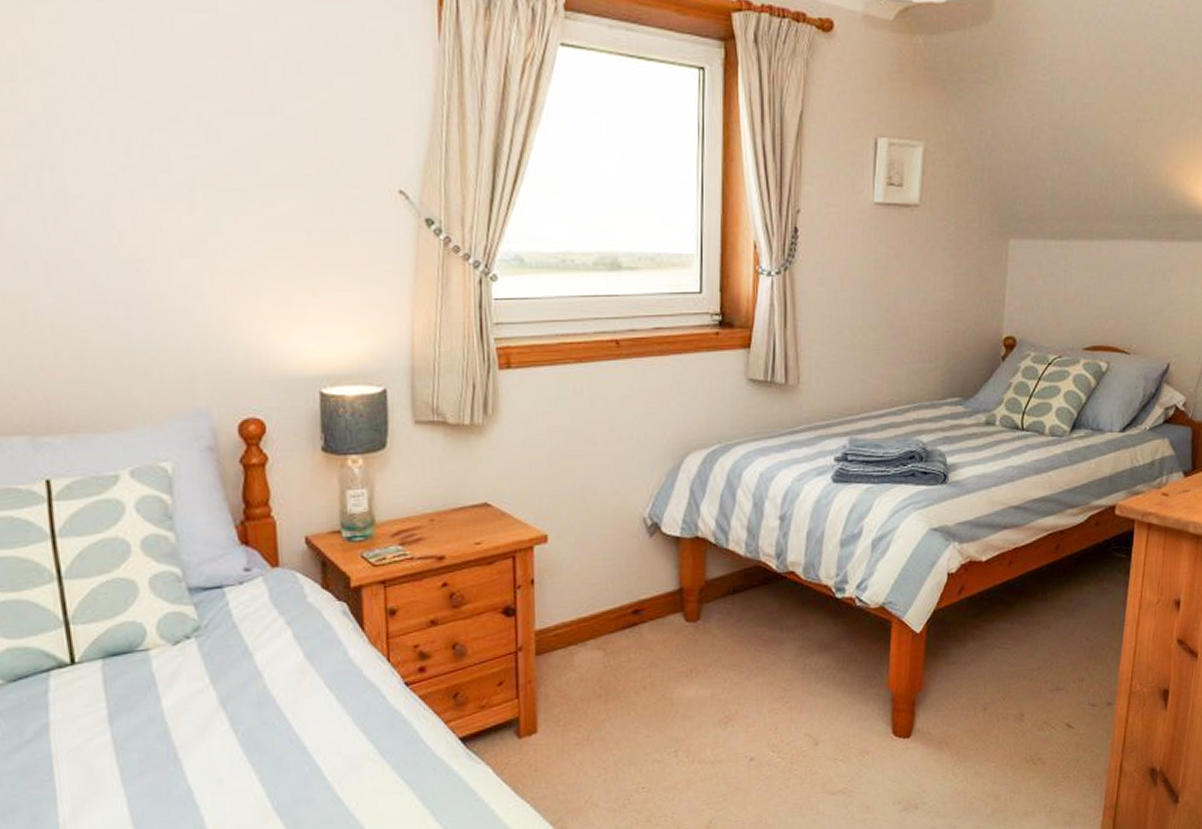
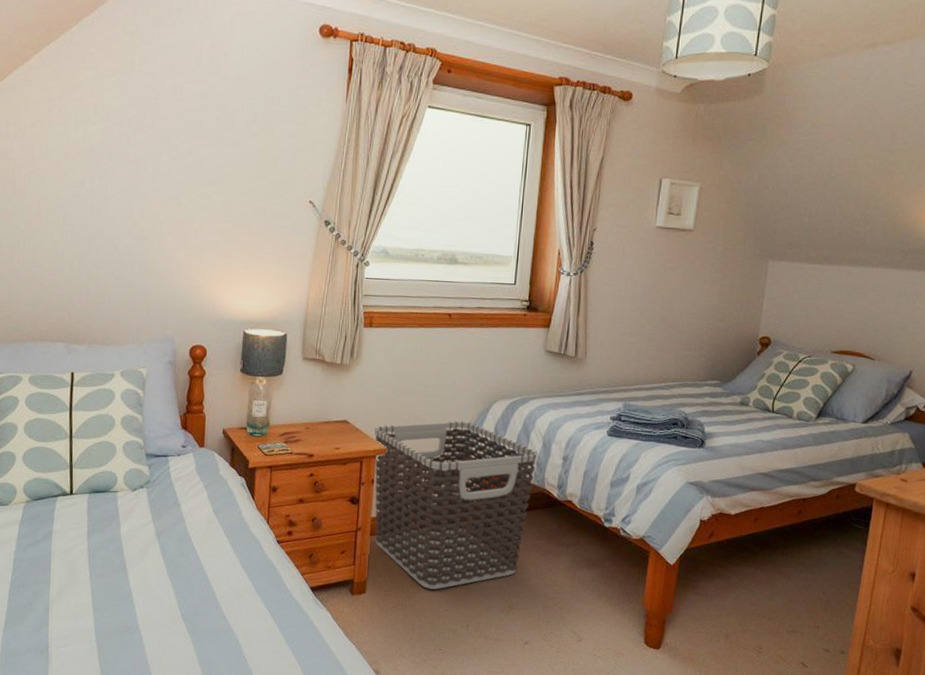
clothes hamper: none [528,485,747,713] -> present [374,421,537,590]

